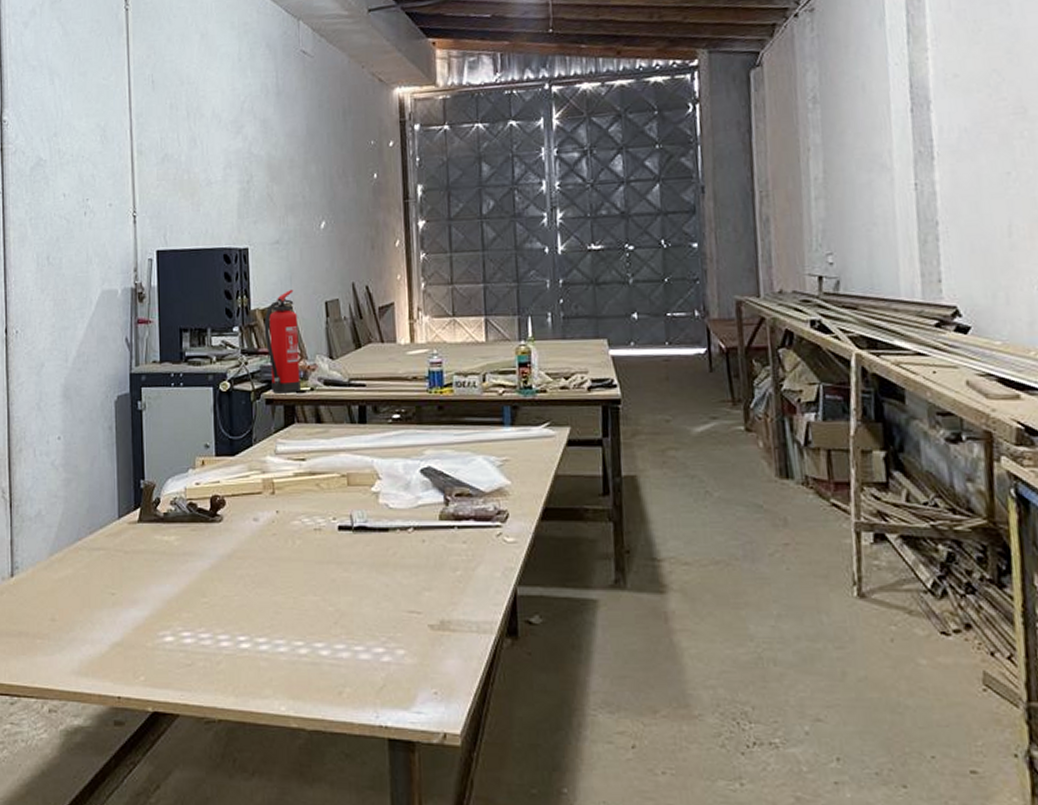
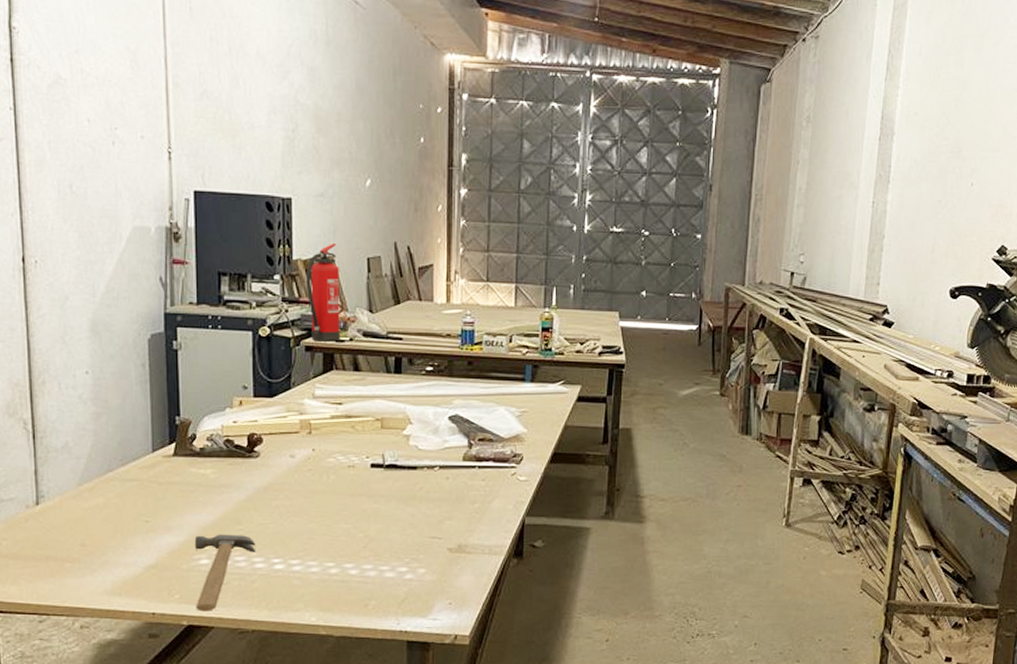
claw hammer: none [159,607,221,697] -> present [194,534,256,611]

